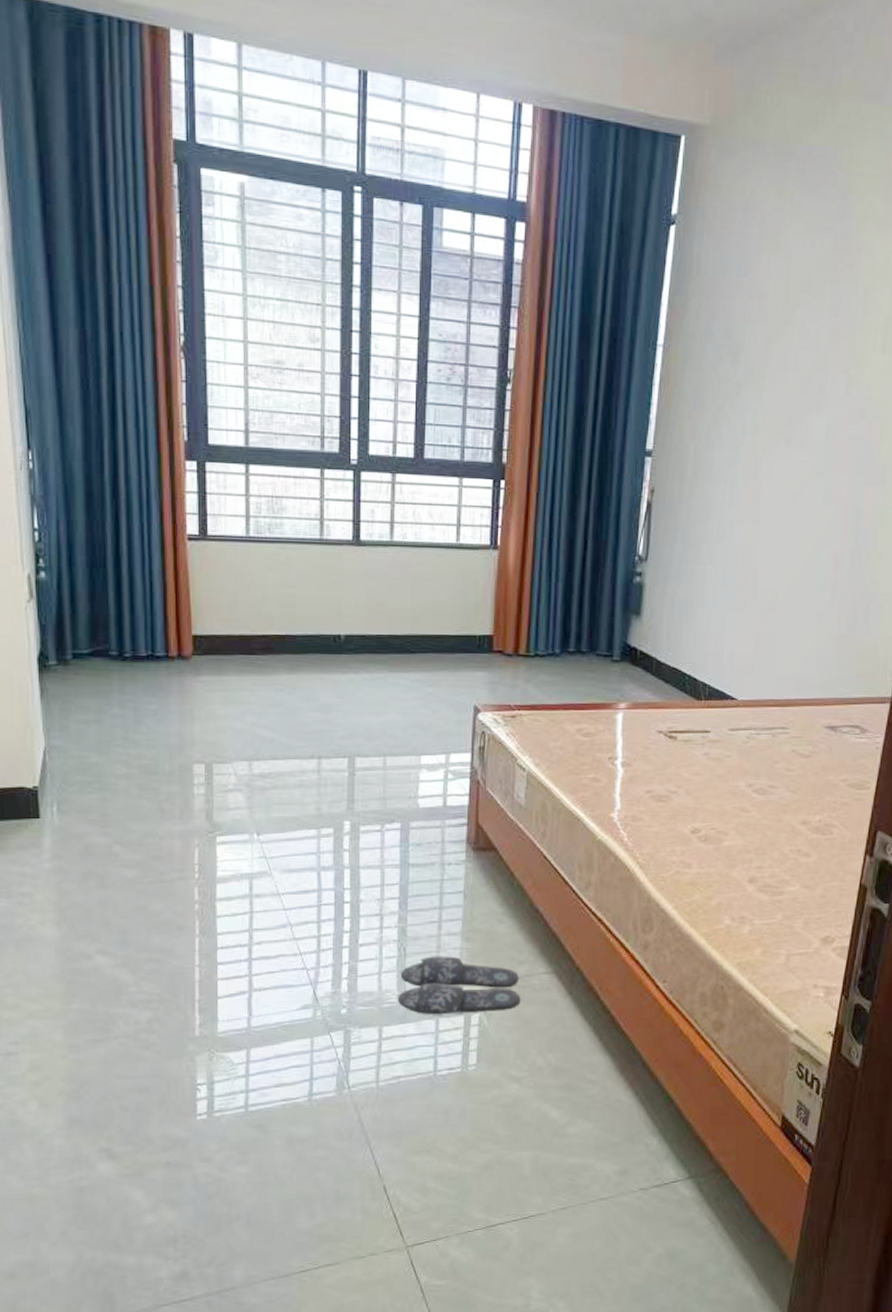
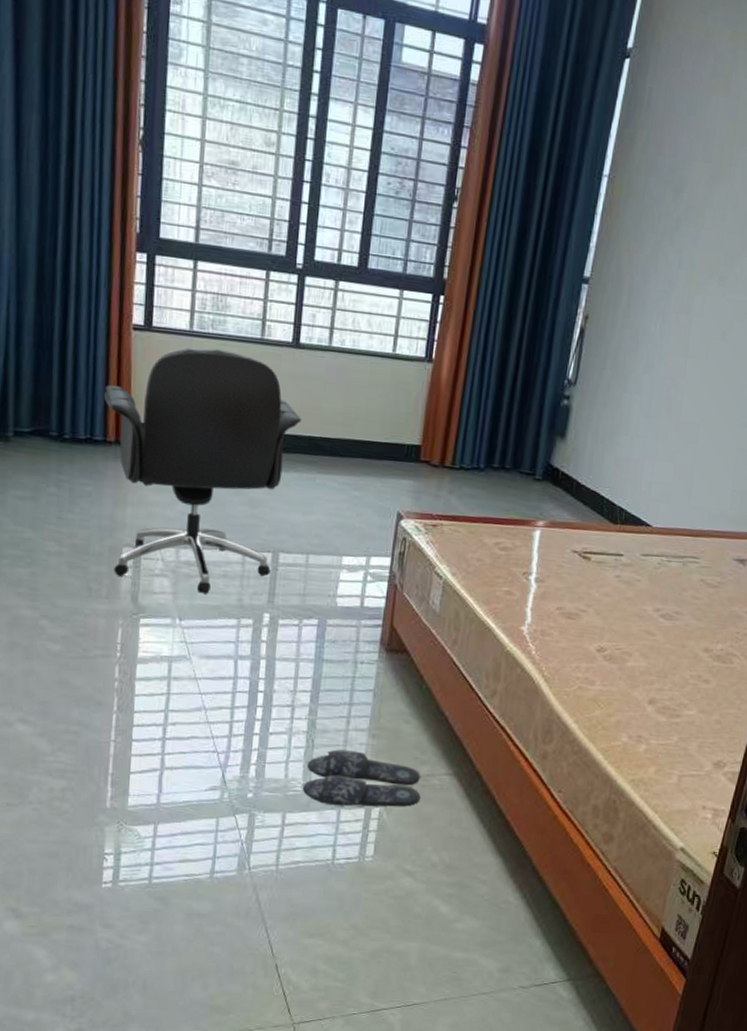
office chair: none [162,553,368,806] -> present [103,347,302,594]

